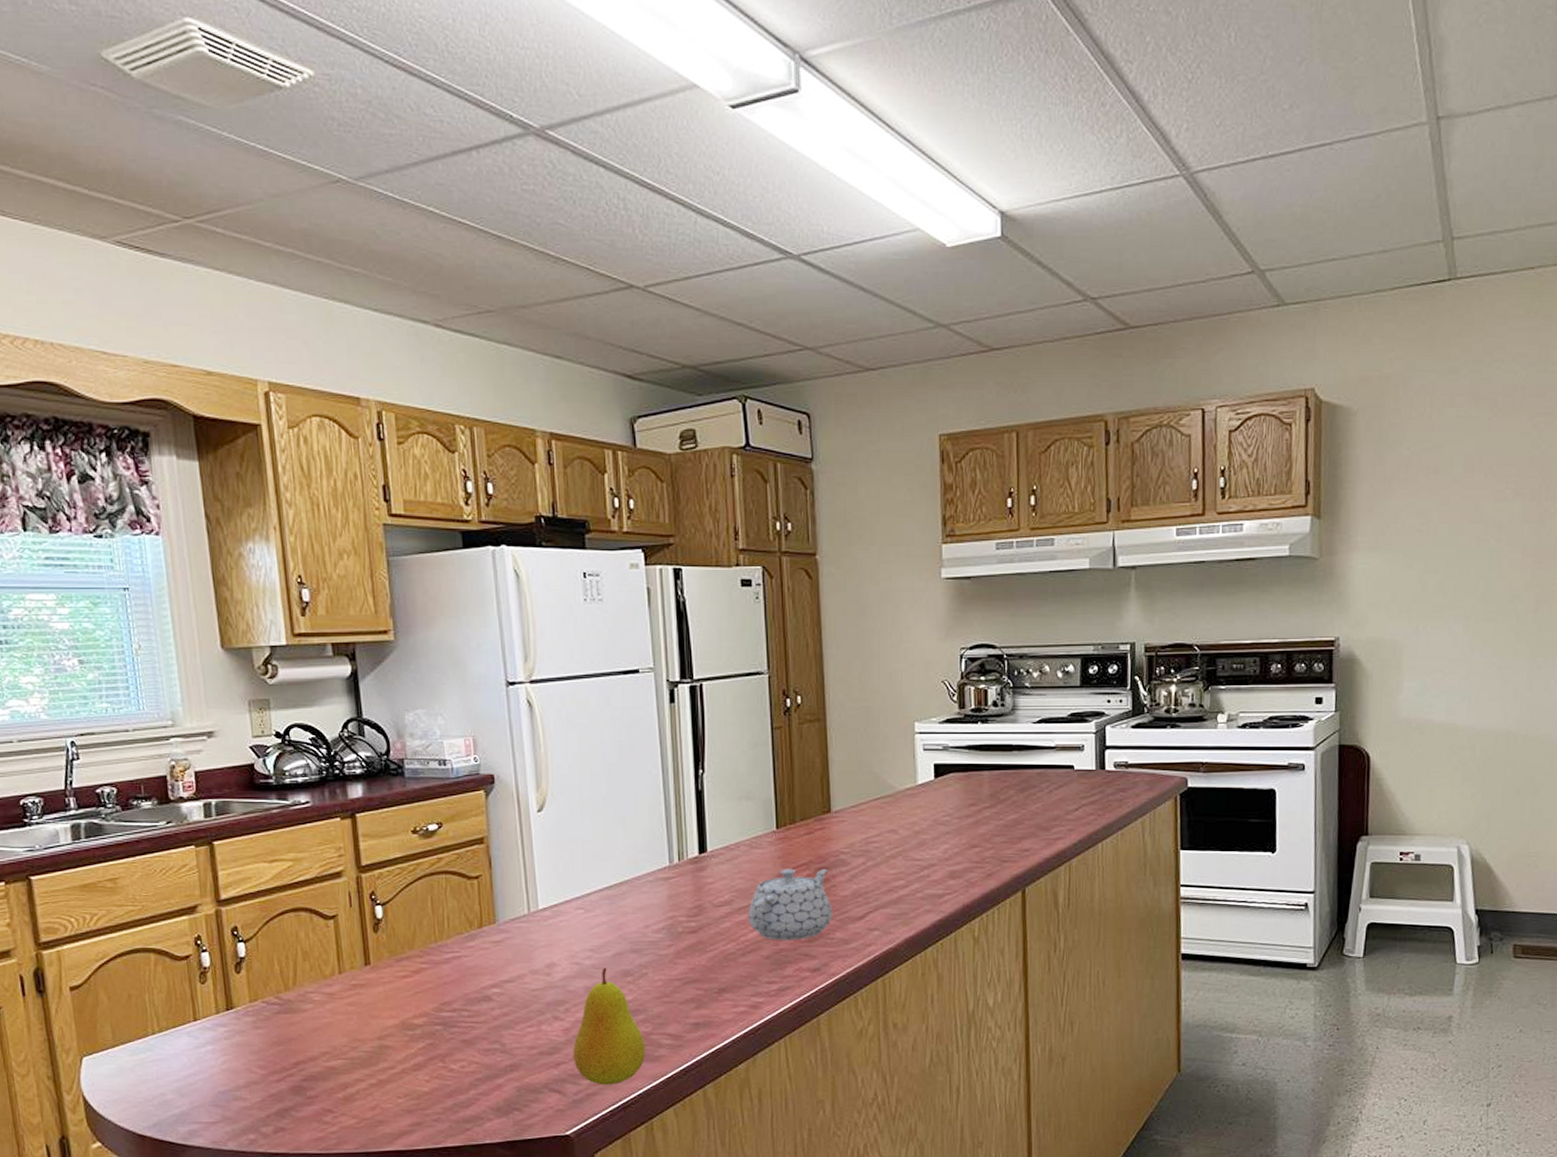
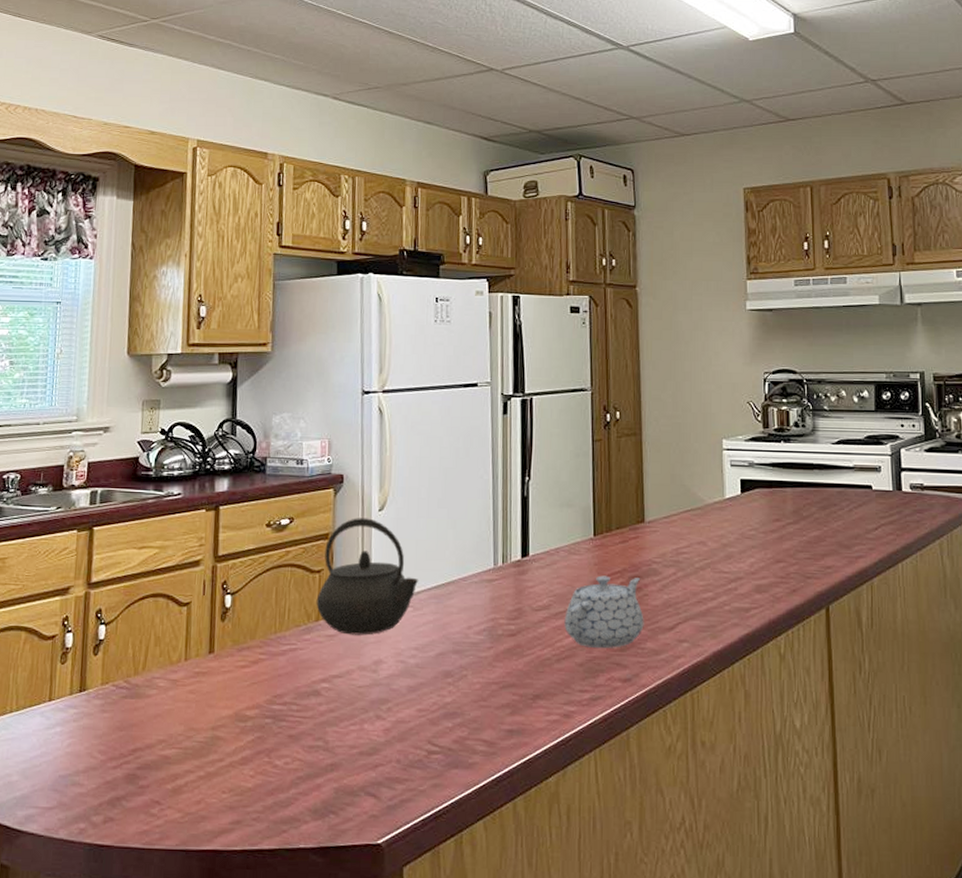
kettle: none [477,820,589,940] -> present [316,518,419,635]
fruit: present [573,968,645,1085] -> none [391,667,460,792]

